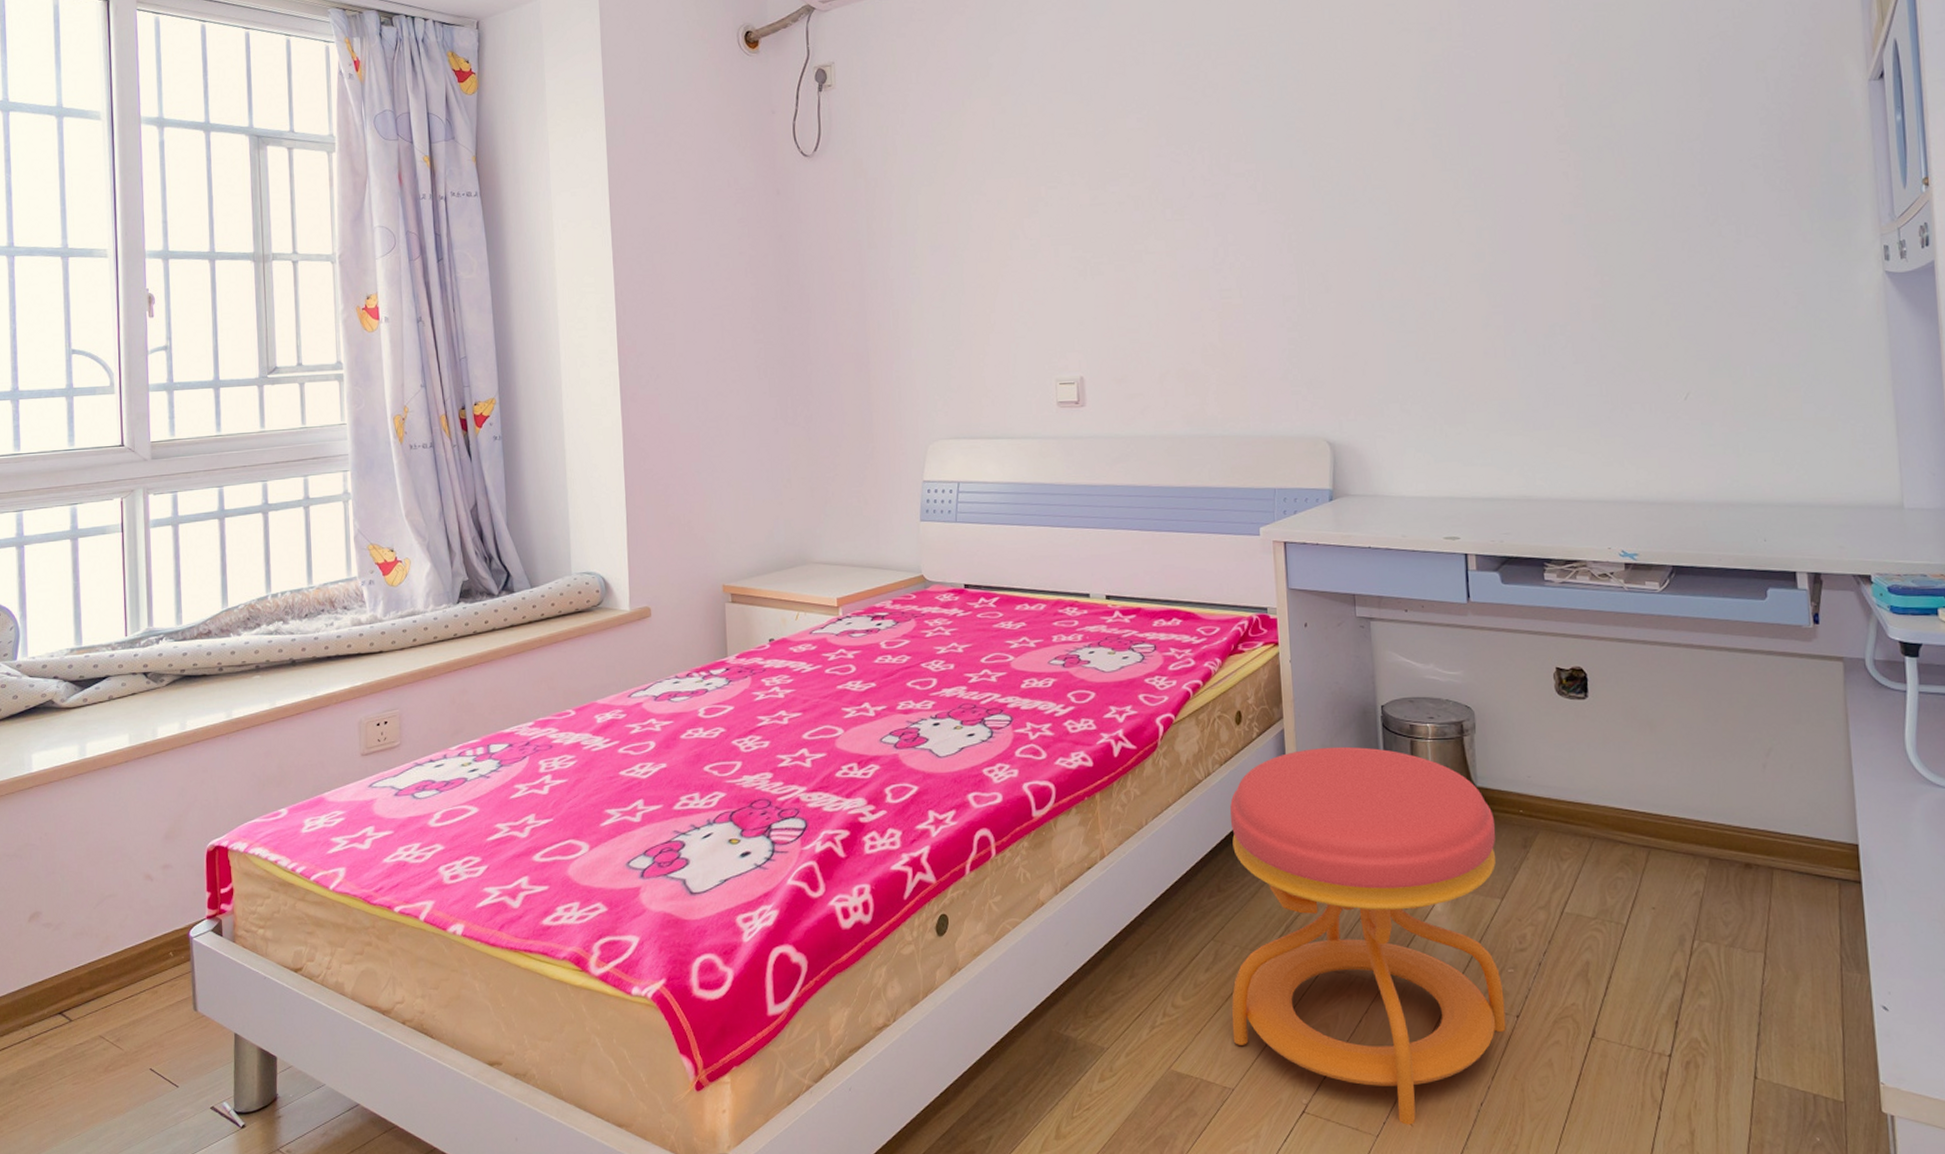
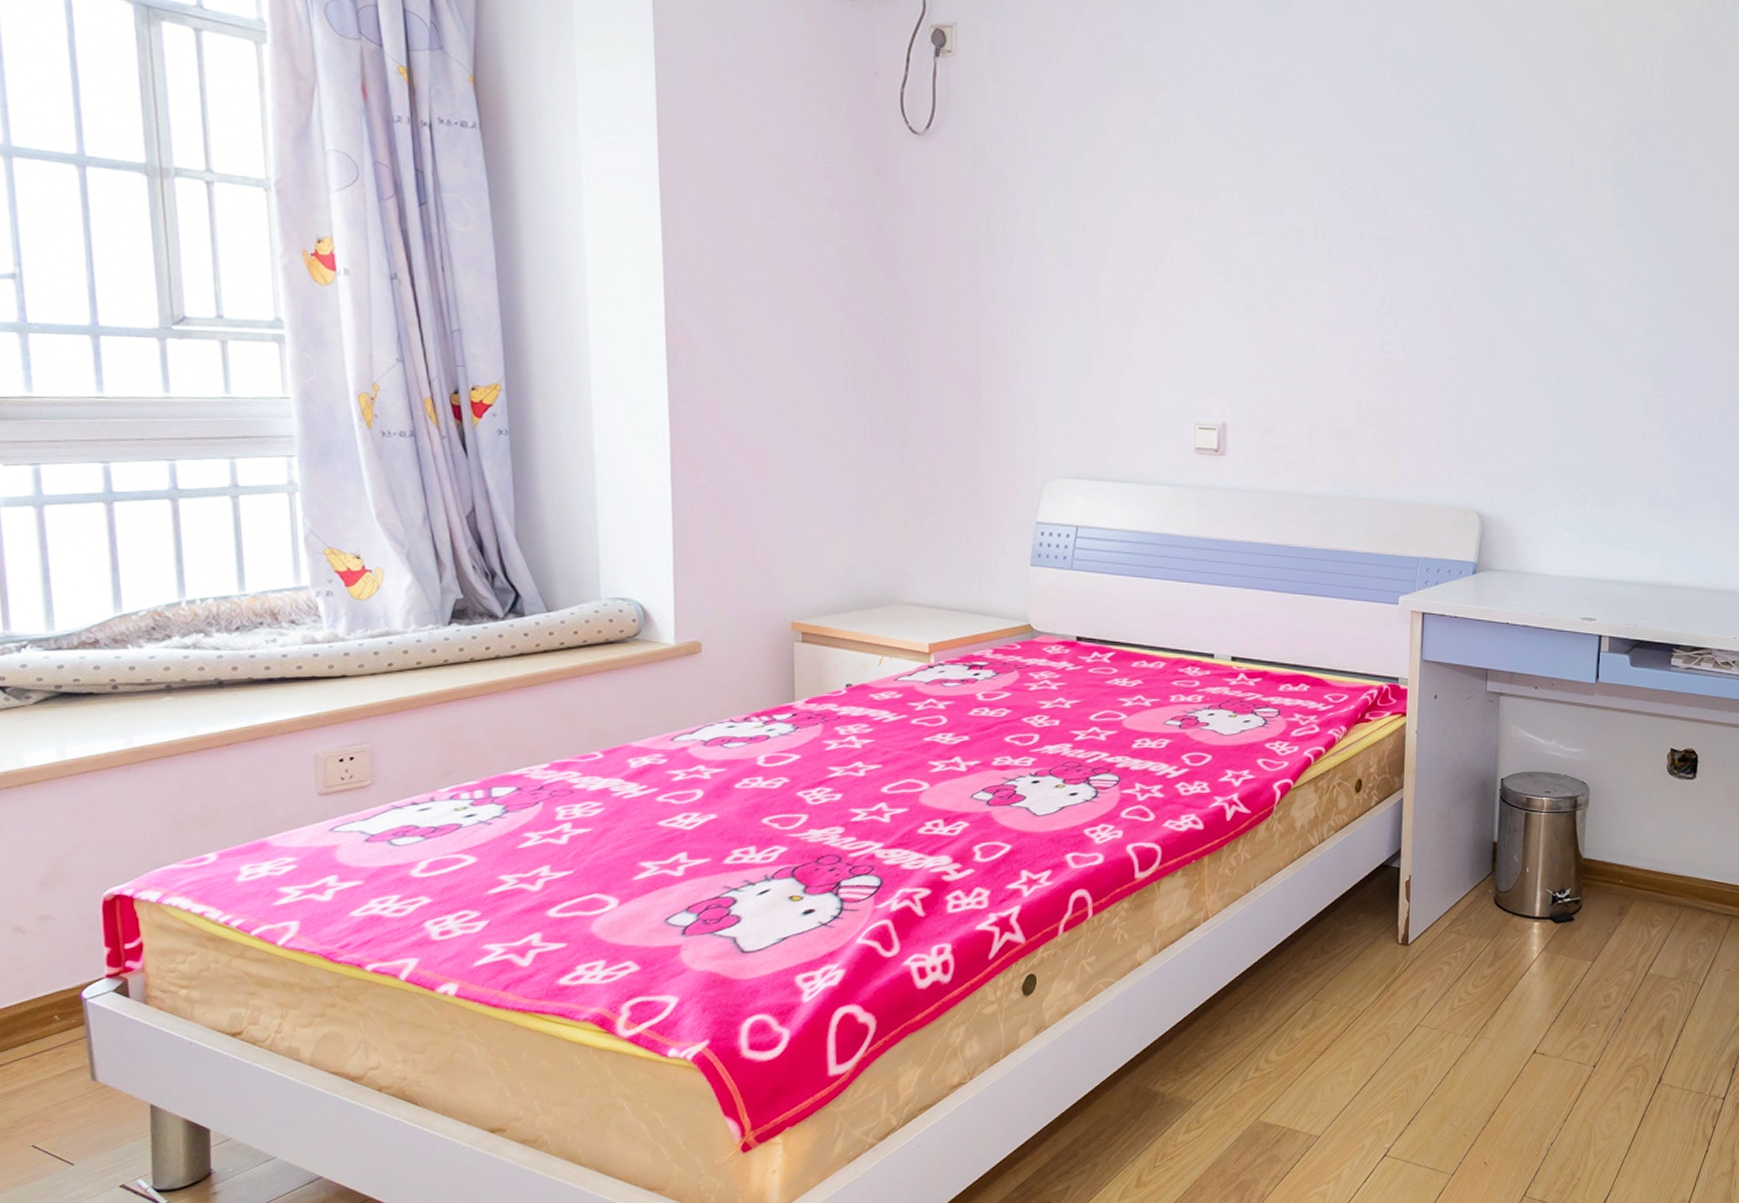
stool: present [1229,746,1506,1125] -> none [1323,817,1596,1164]

